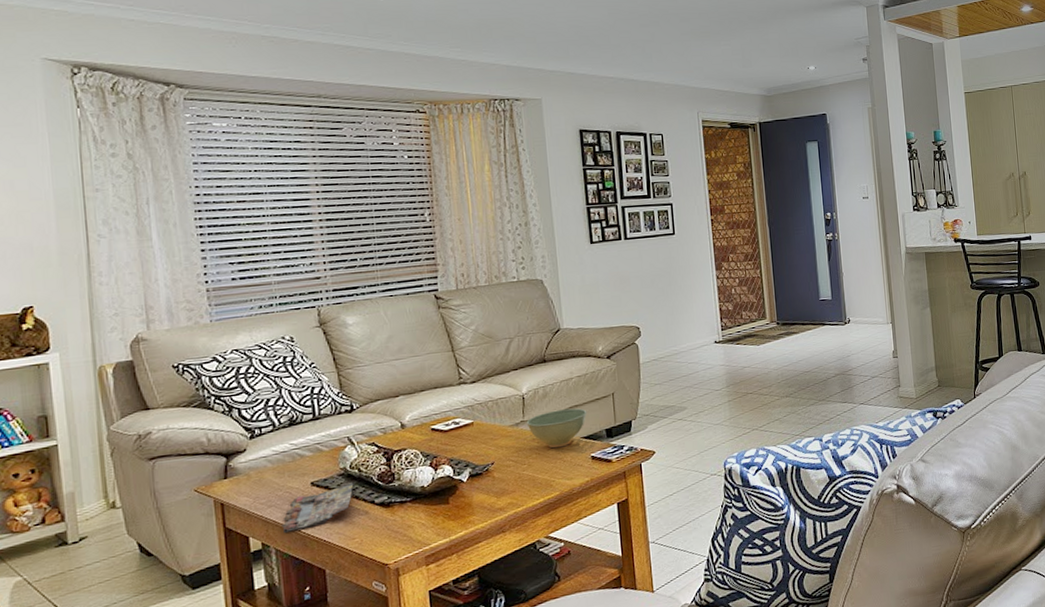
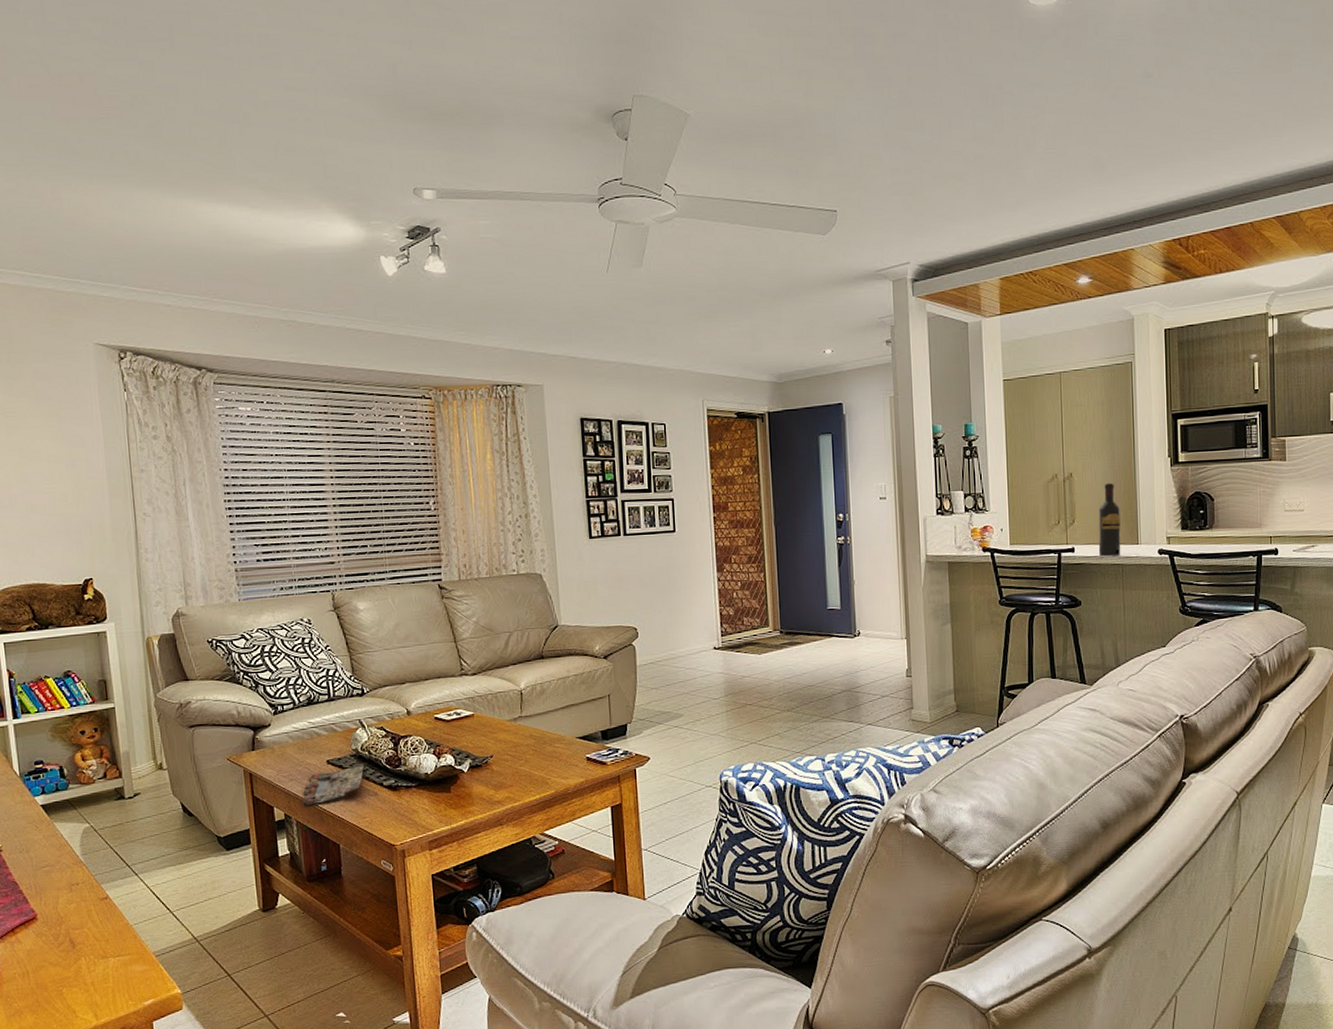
bowl: present [526,408,587,449] -> none [524,707,583,746]

